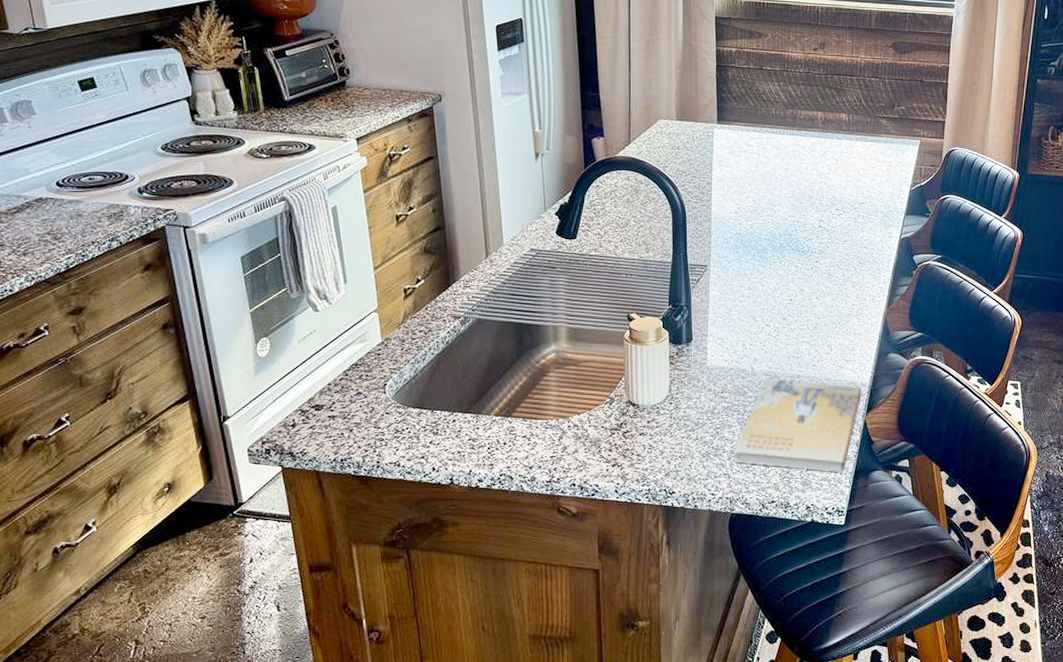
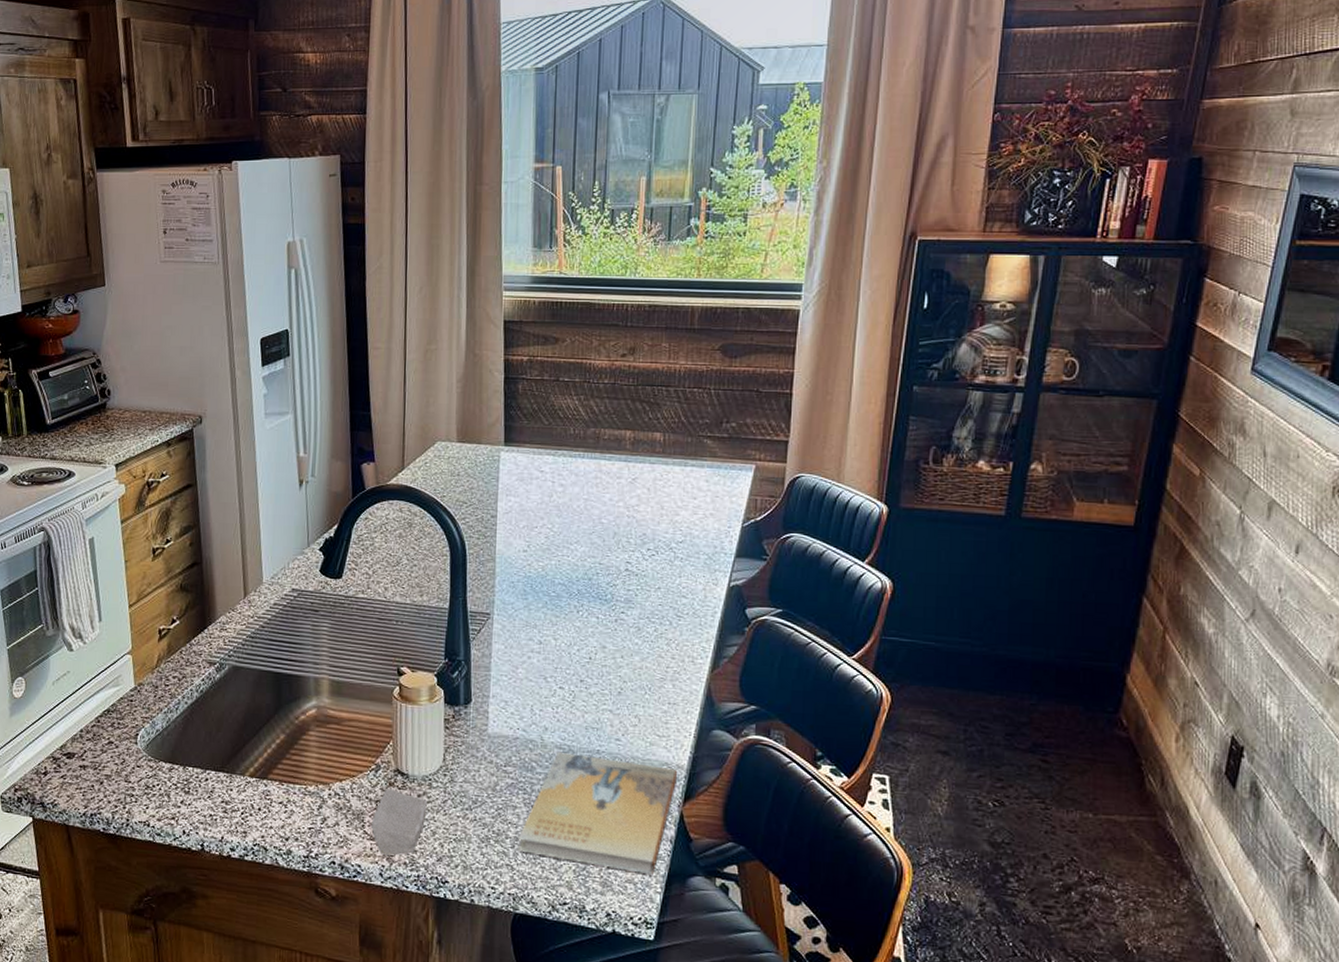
soap bar: none [607,418,656,474] -> present [371,789,427,856]

